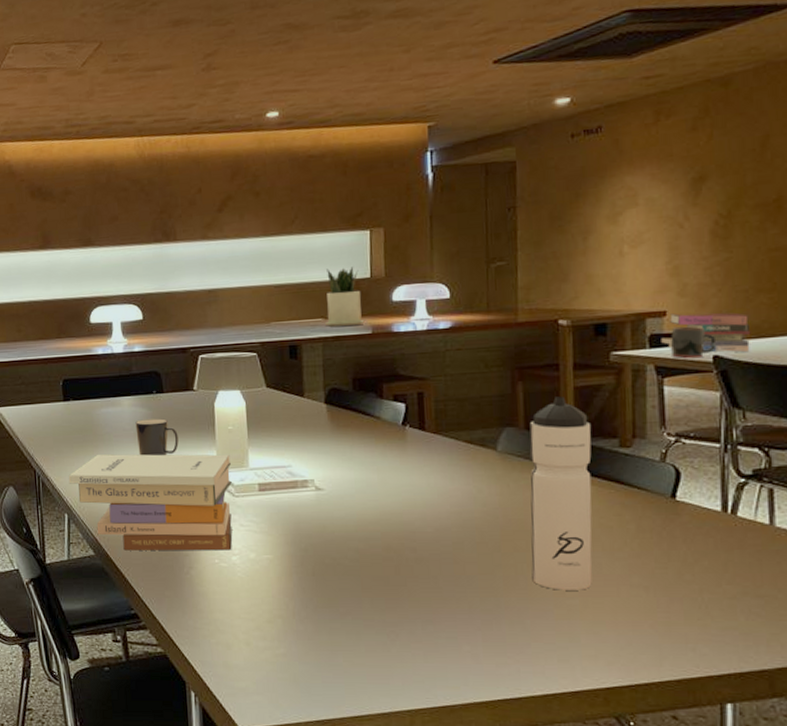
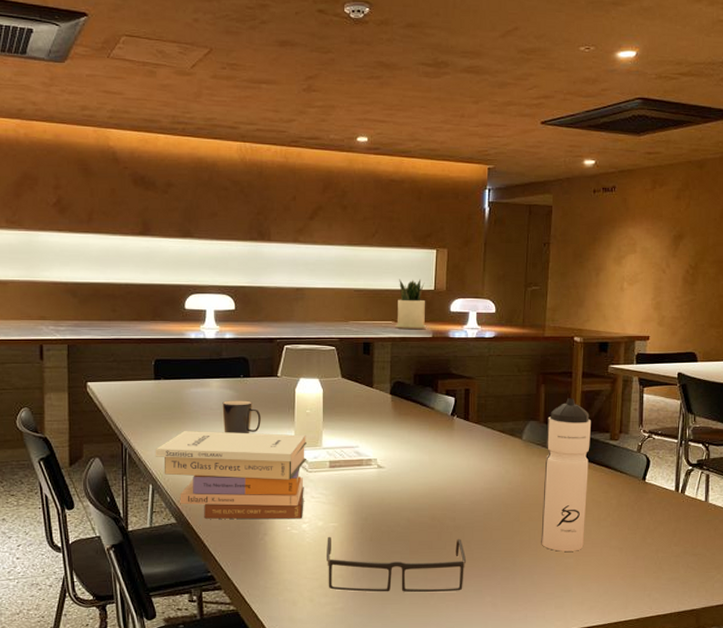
glasses: none [261,570,435,639] -> present [327,536,467,593]
books: present [661,312,751,353] -> none [644,338,704,372]
mug: present [671,326,717,359] -> none [651,349,681,374]

